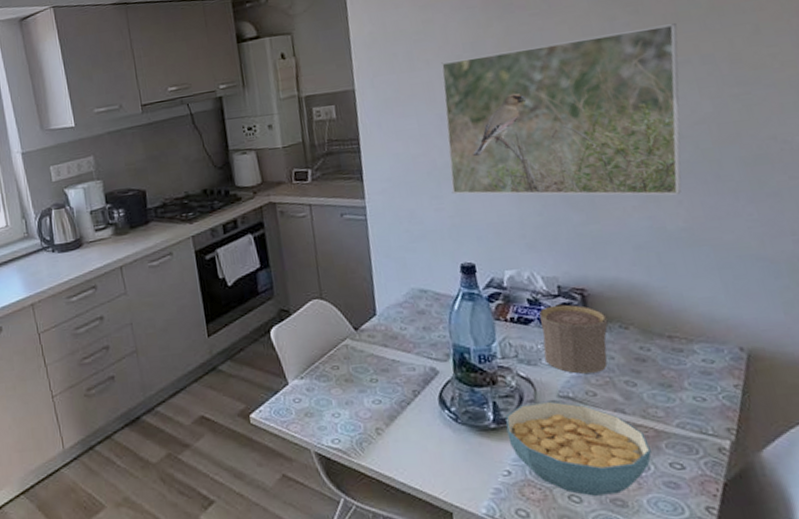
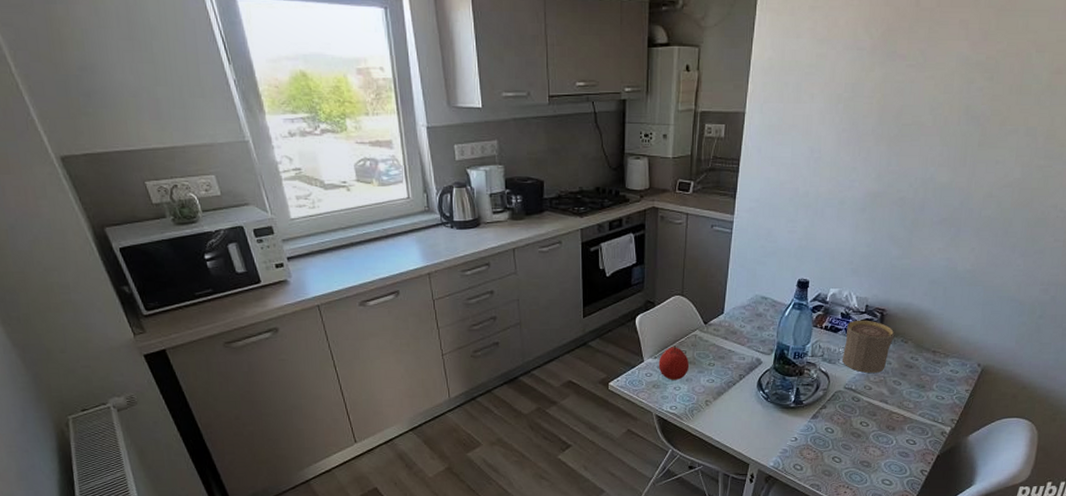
fruit: none [306,360,347,405] -> present [658,345,690,380]
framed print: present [440,23,682,196] -> none [805,95,1018,244]
cereal bowl: present [505,401,652,496] -> none [801,390,897,458]

